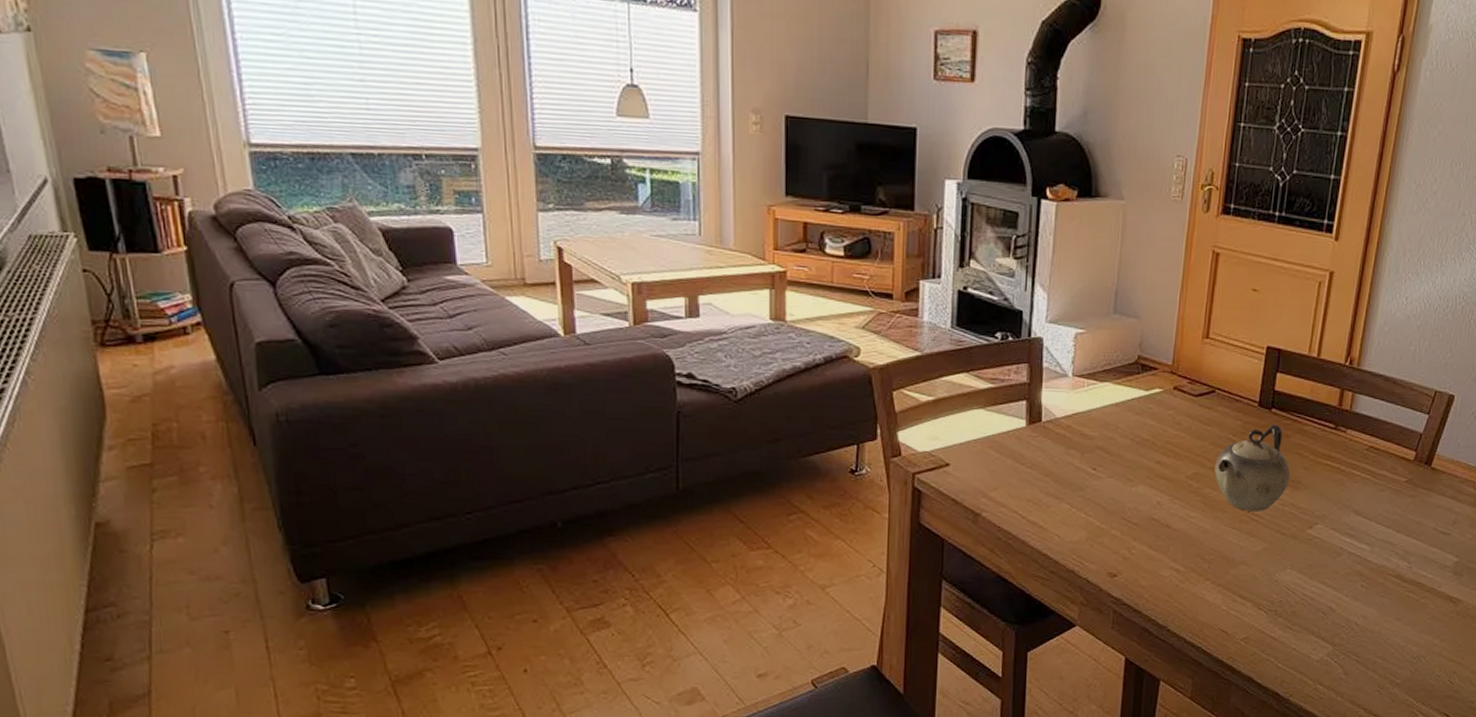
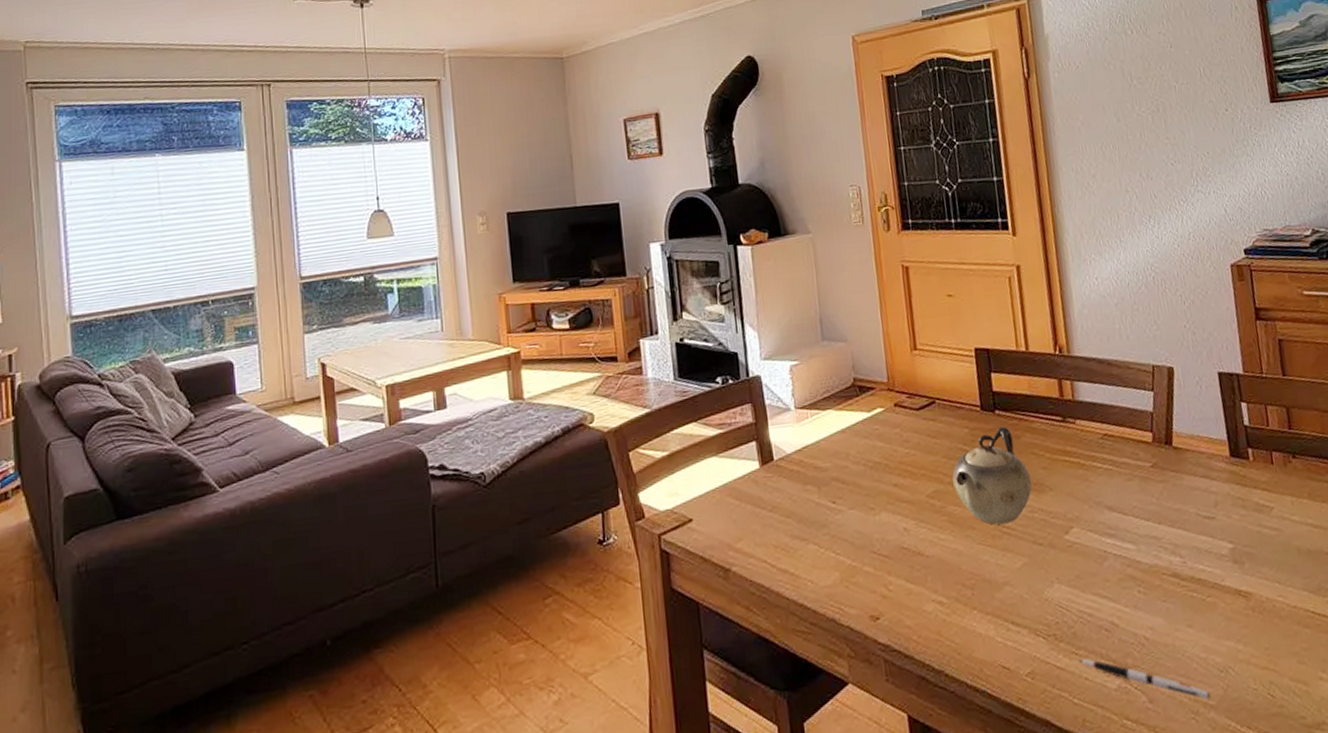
pen: none [1291,633,1399,679] -> present [1078,659,1211,700]

